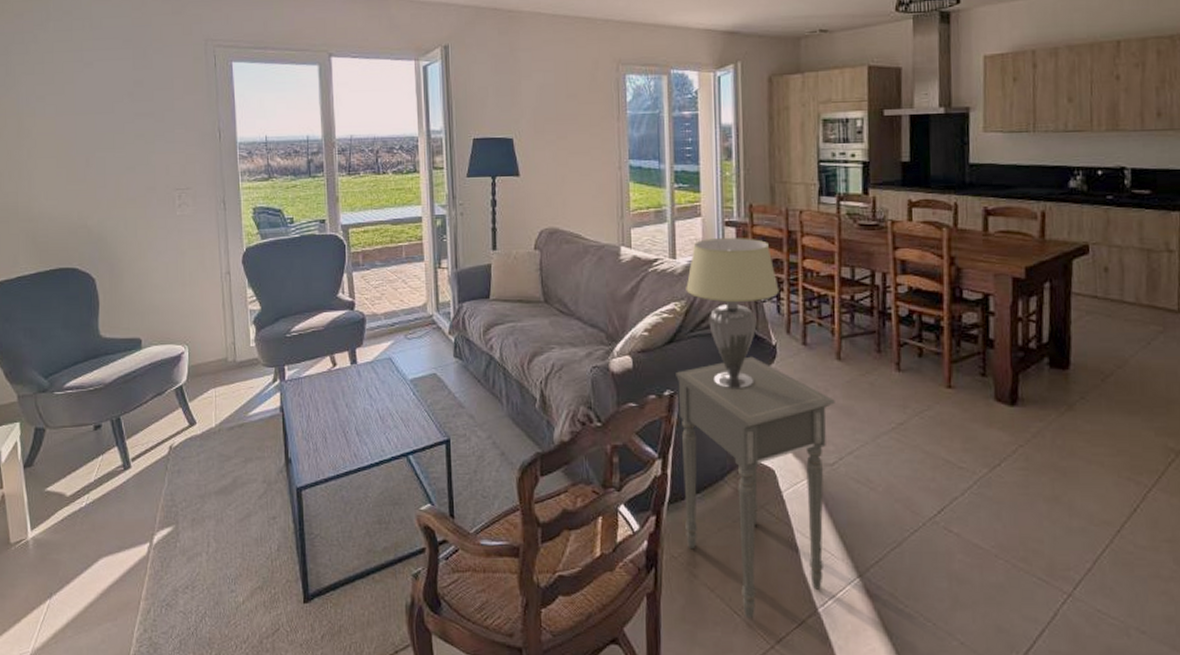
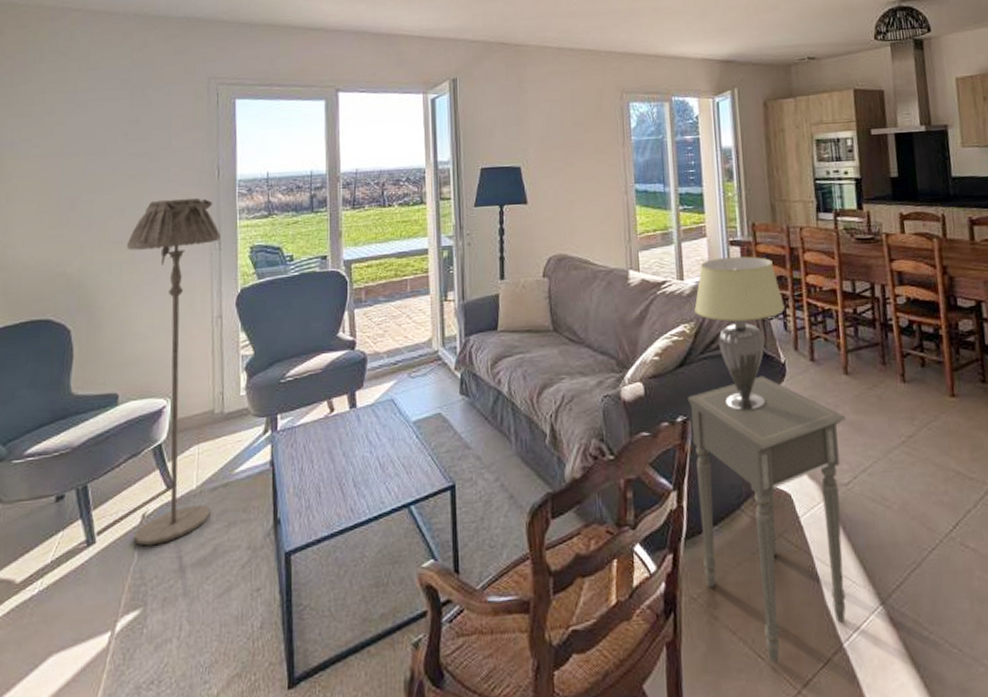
floor lamp: none [139,159,229,474] -> present [126,198,222,546]

